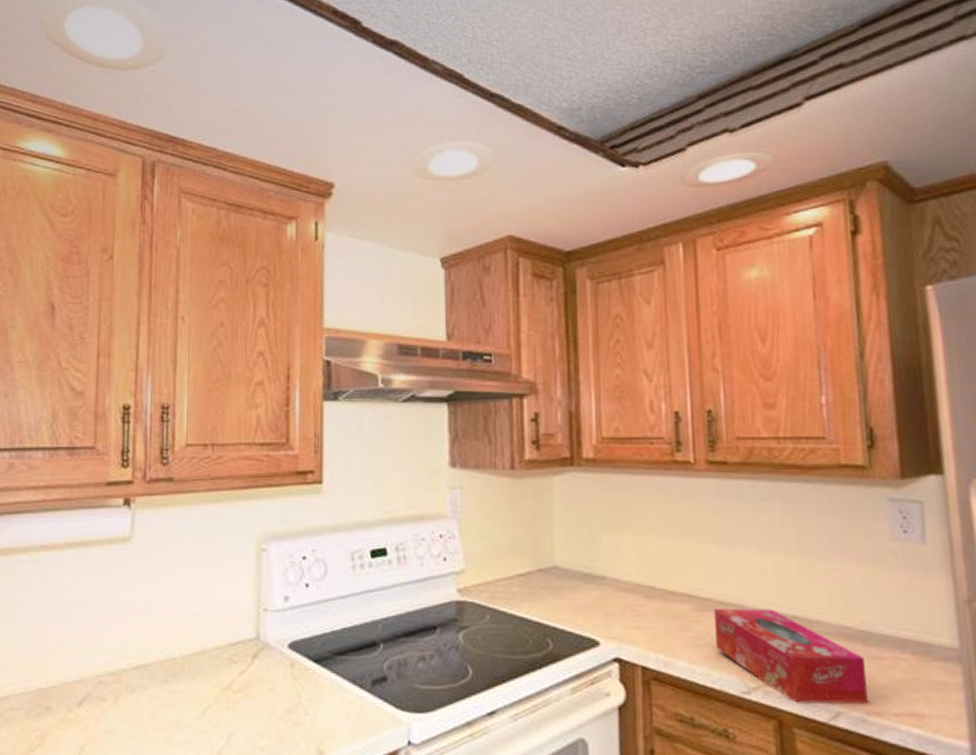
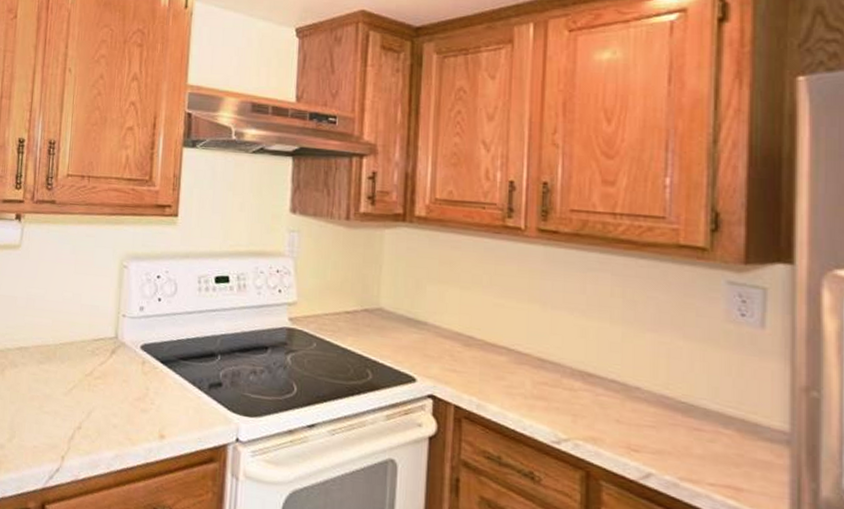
tissue box: present [714,609,869,703] -> none [530,364,684,469]

